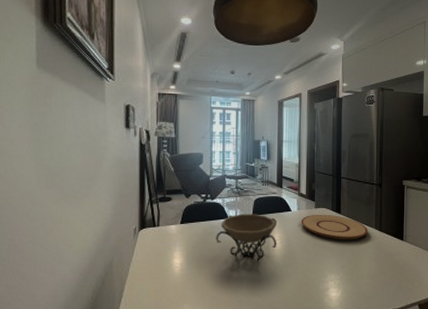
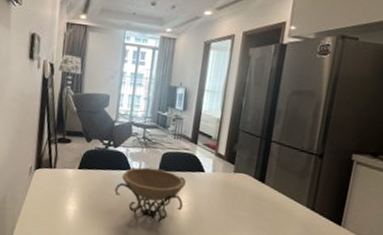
plate: present [301,214,369,240] -> none [214,179,297,216]

